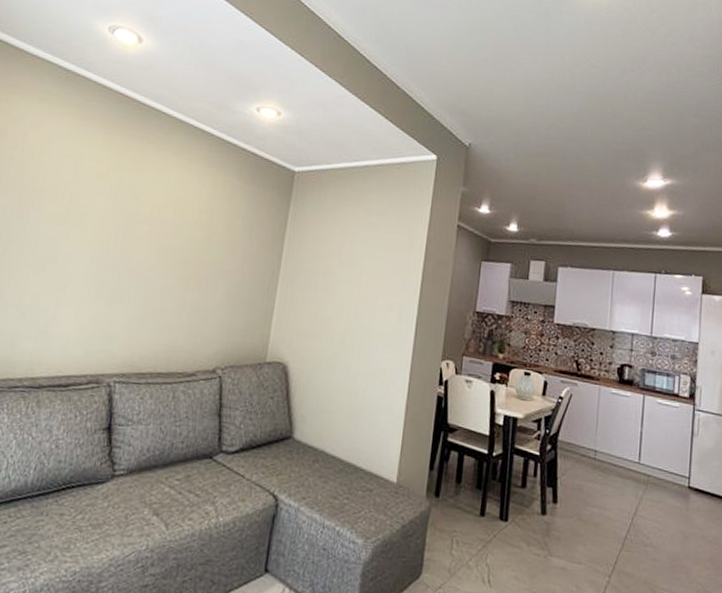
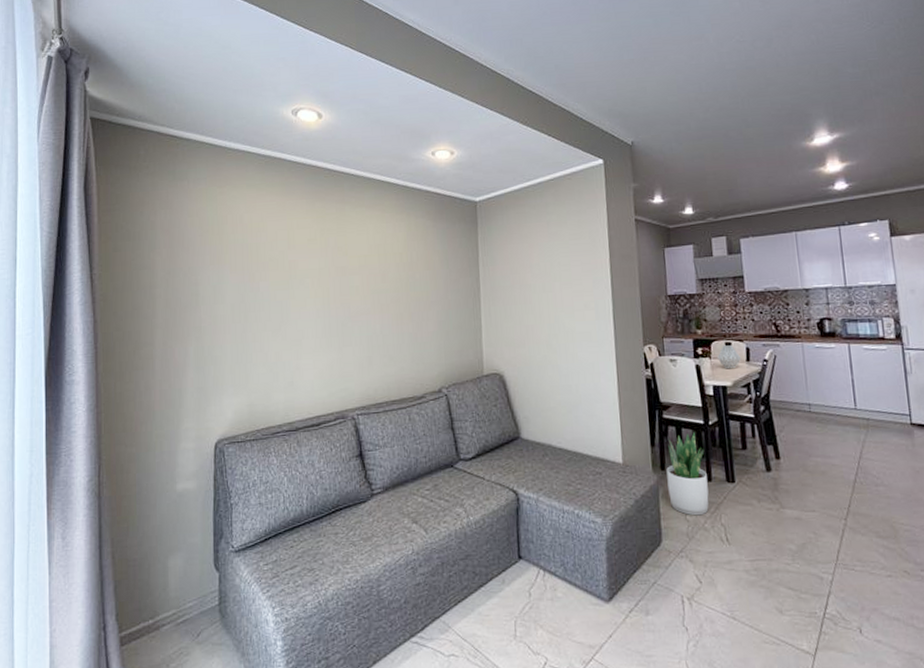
planter: none [438,461,483,552] -> present [666,432,709,516]

